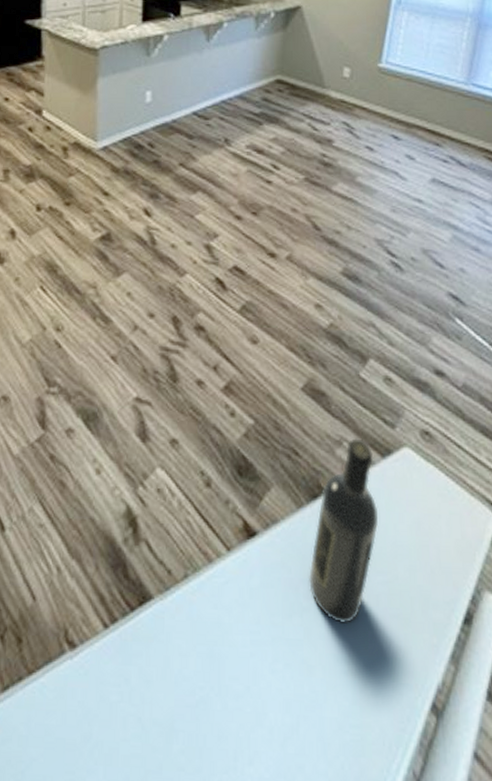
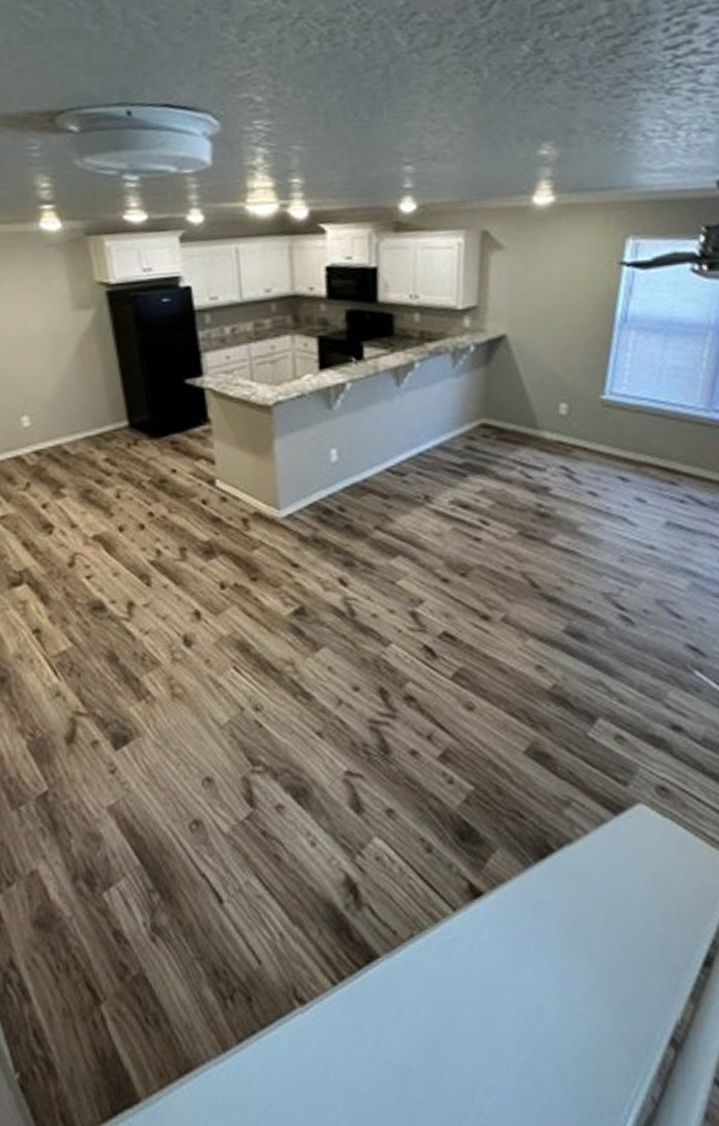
wine bottle: present [309,438,379,625] -> none [539,798,613,972]

